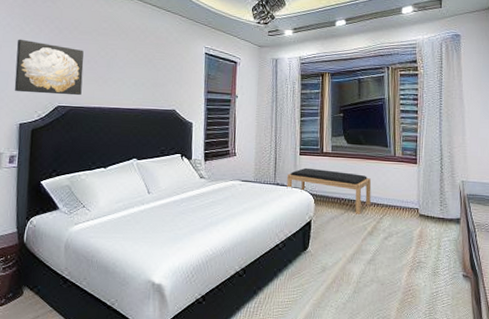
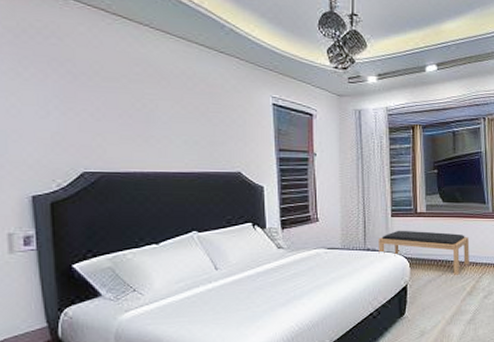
wall art: present [14,39,84,96] -> none [12,87,115,159]

